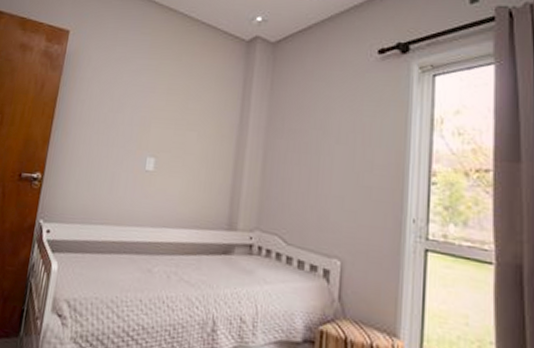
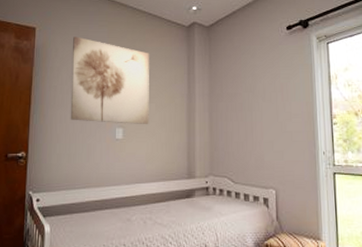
wall art: none [95,43,197,156] -> present [70,36,149,124]

